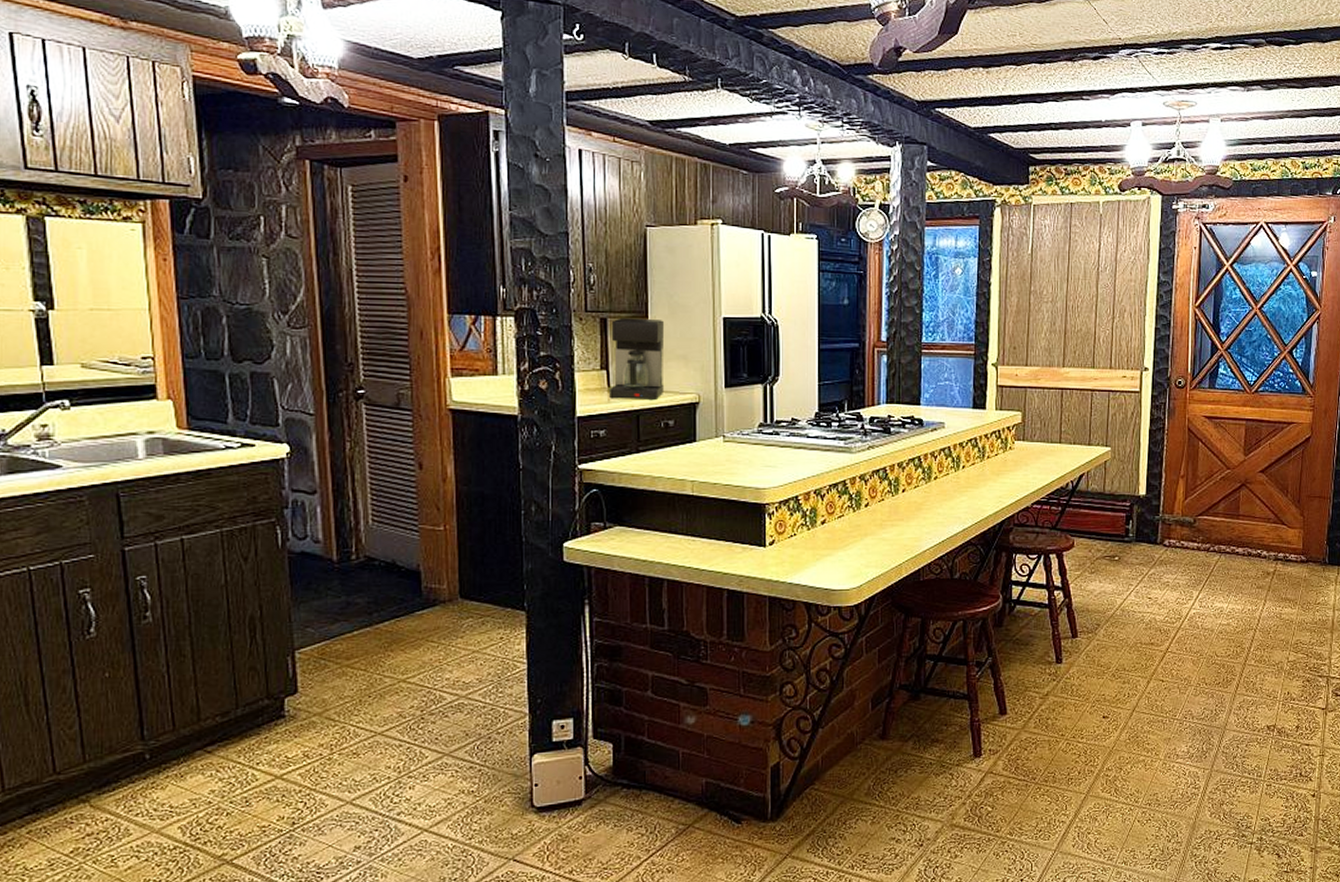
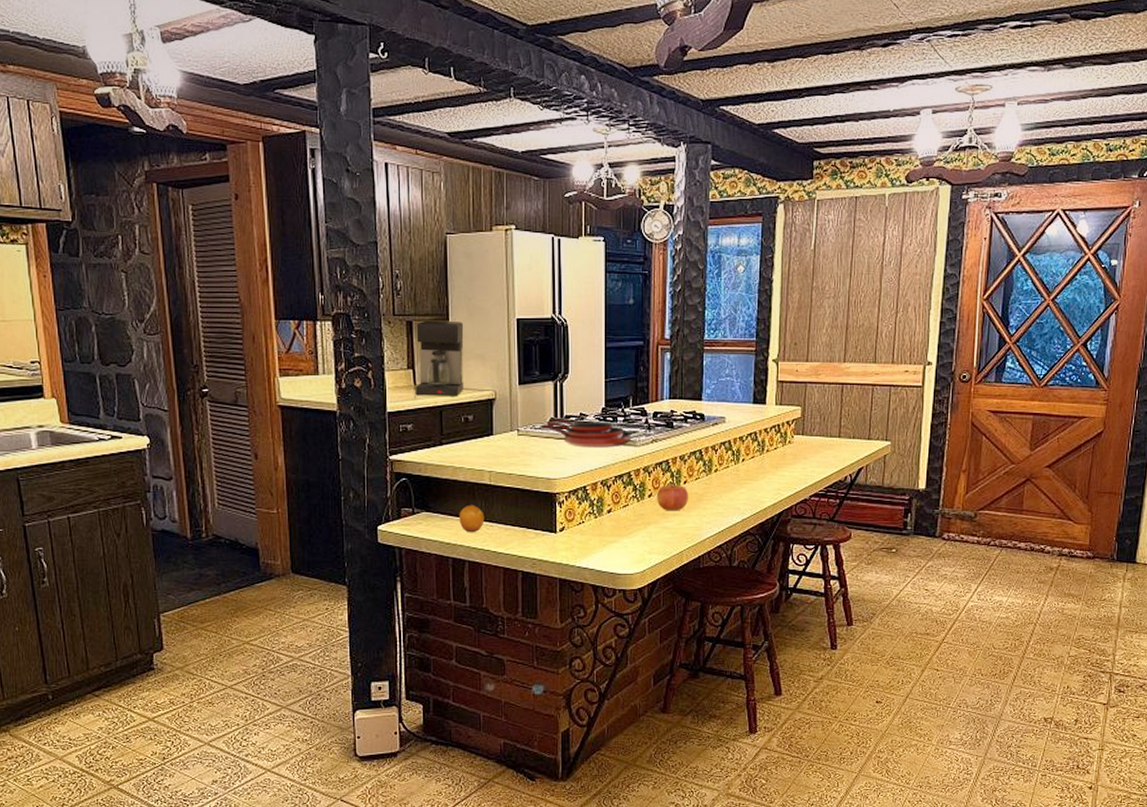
fruit: none [657,517,686,549] -> present [459,505,485,533]
frying pan: none [749,424,846,455] -> present [541,419,630,448]
fruit: none [873,491,908,521] -> present [656,483,689,511]

